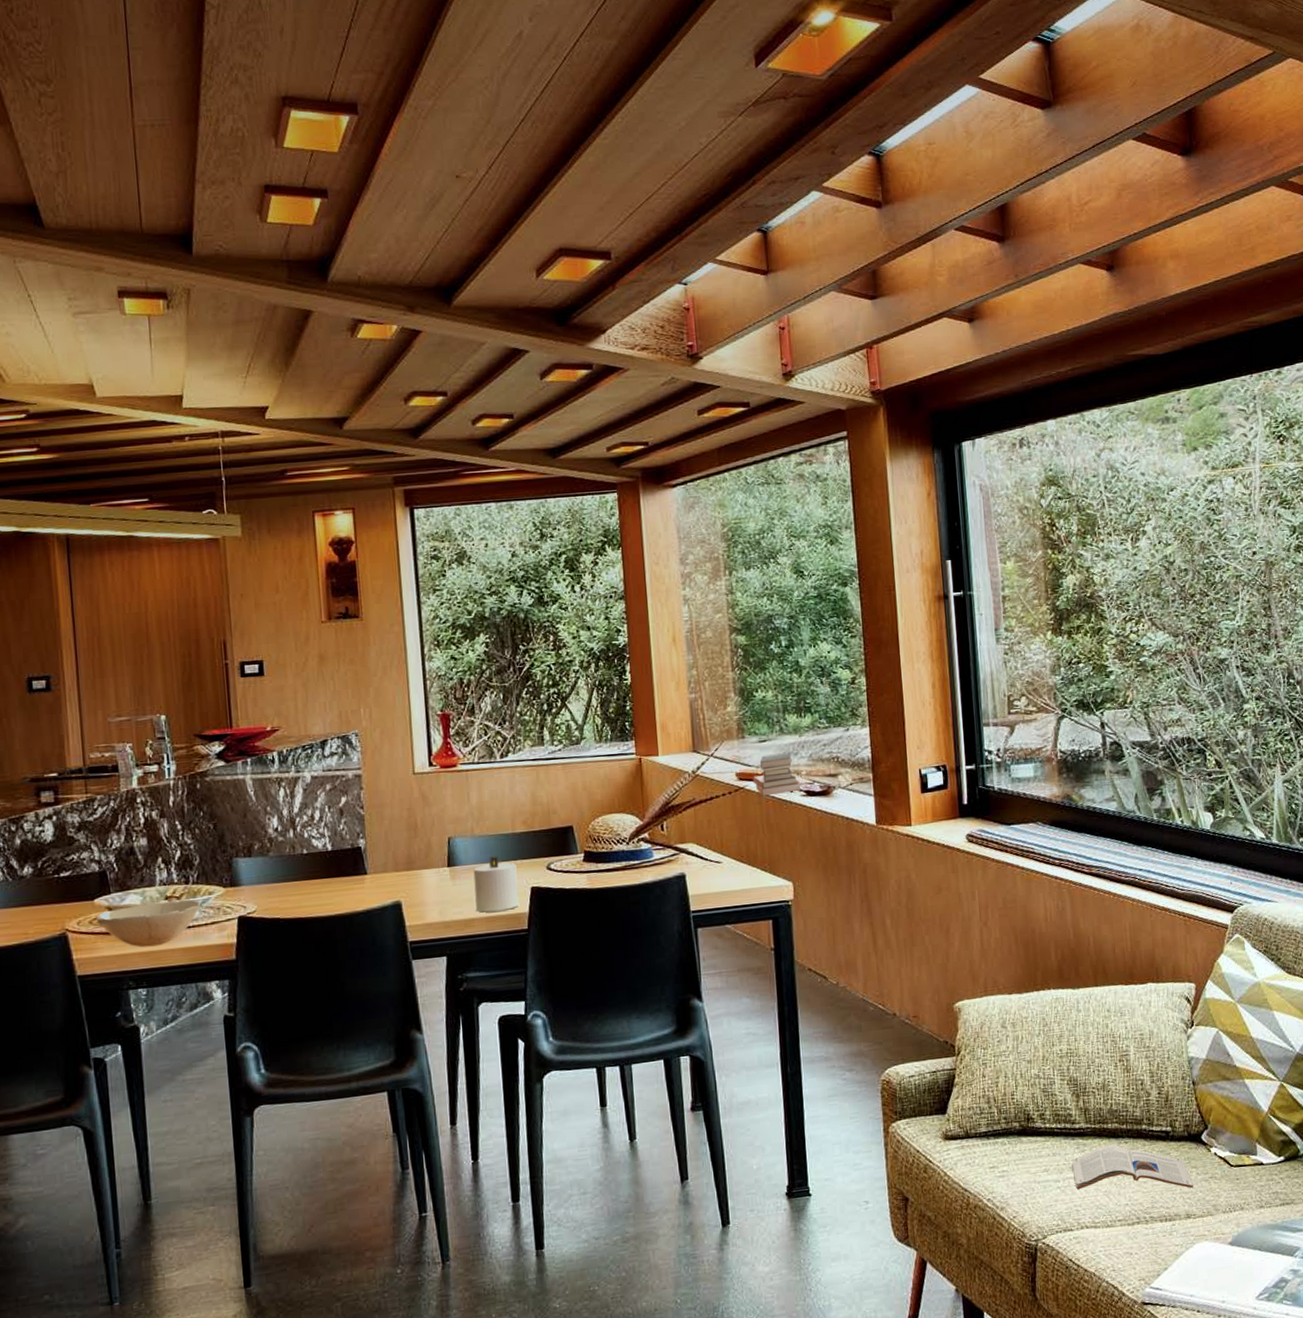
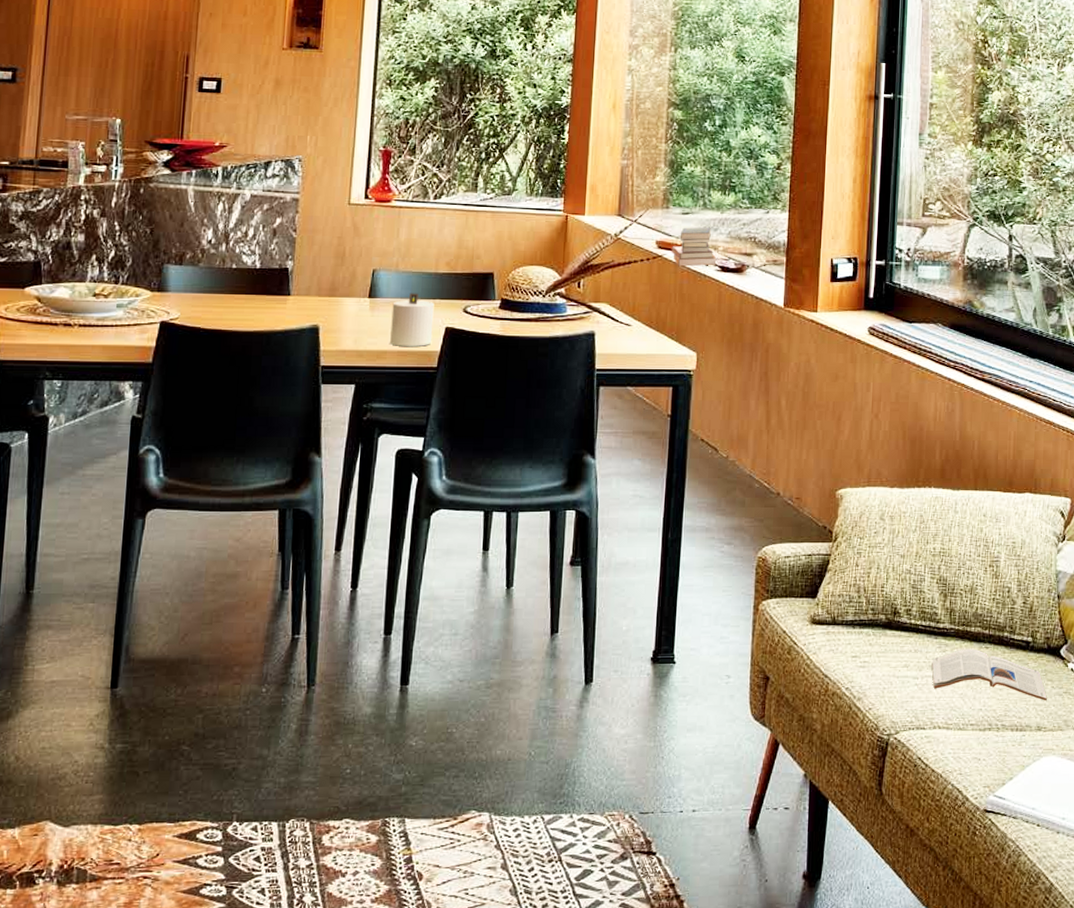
bowl: present [96,899,200,948] -> none [23,298,126,340]

